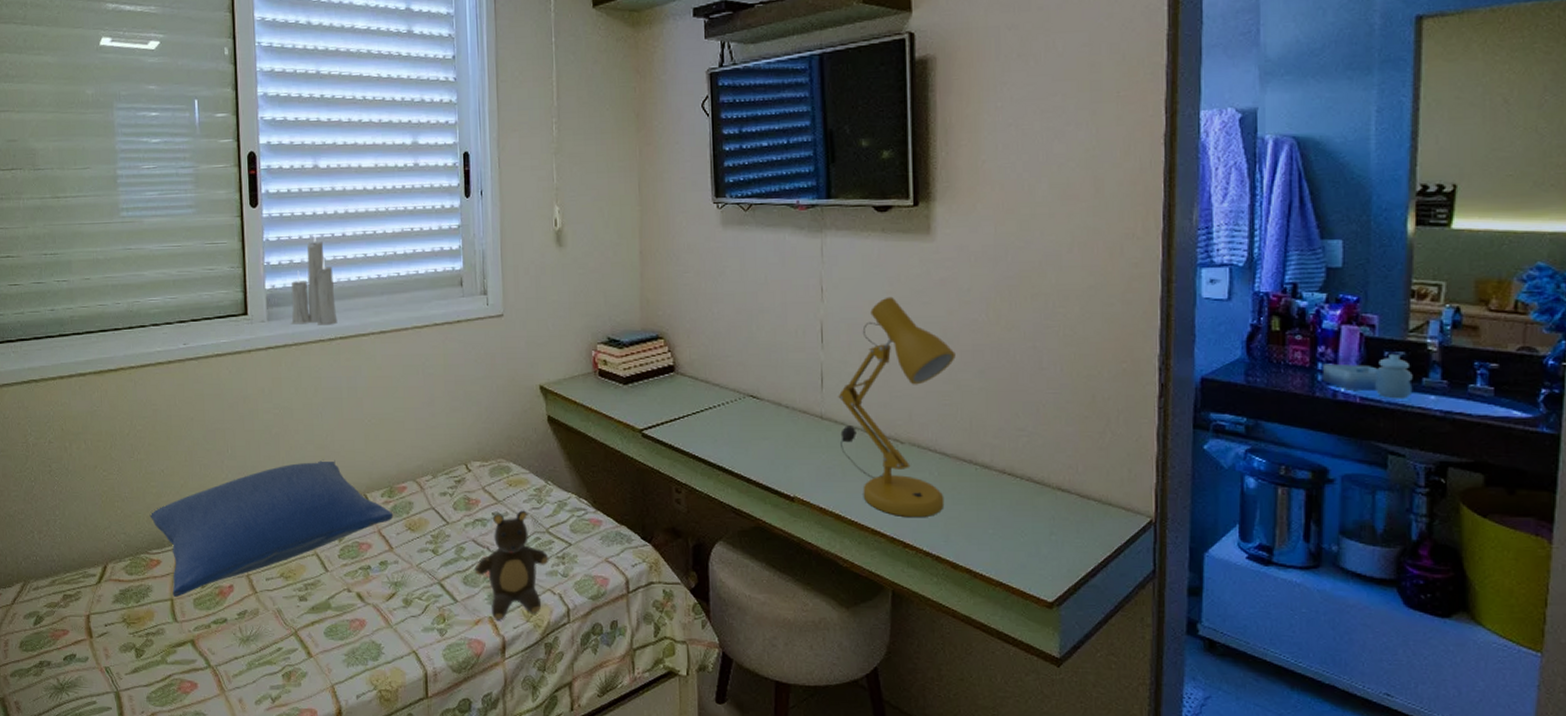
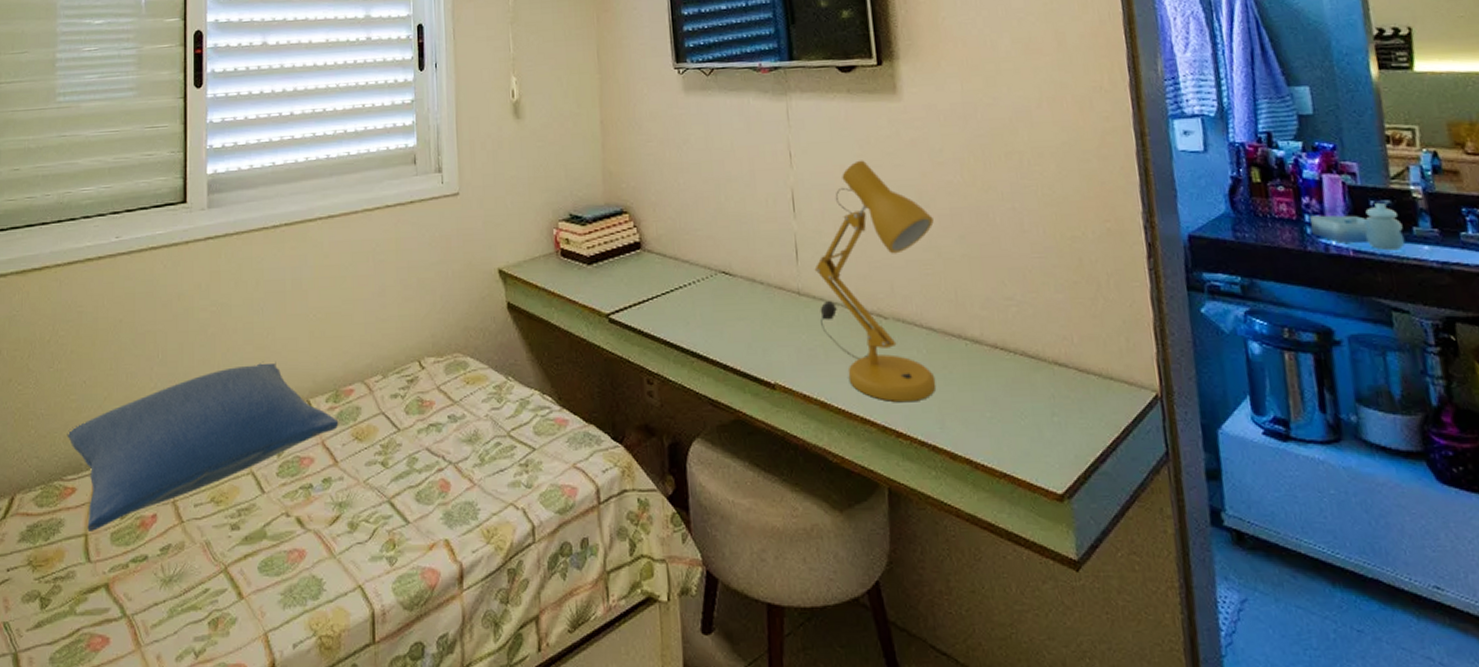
candle: present [290,234,338,325] -> none [232,114,283,212]
teddy bear: present [474,510,549,620] -> none [428,411,511,544]

